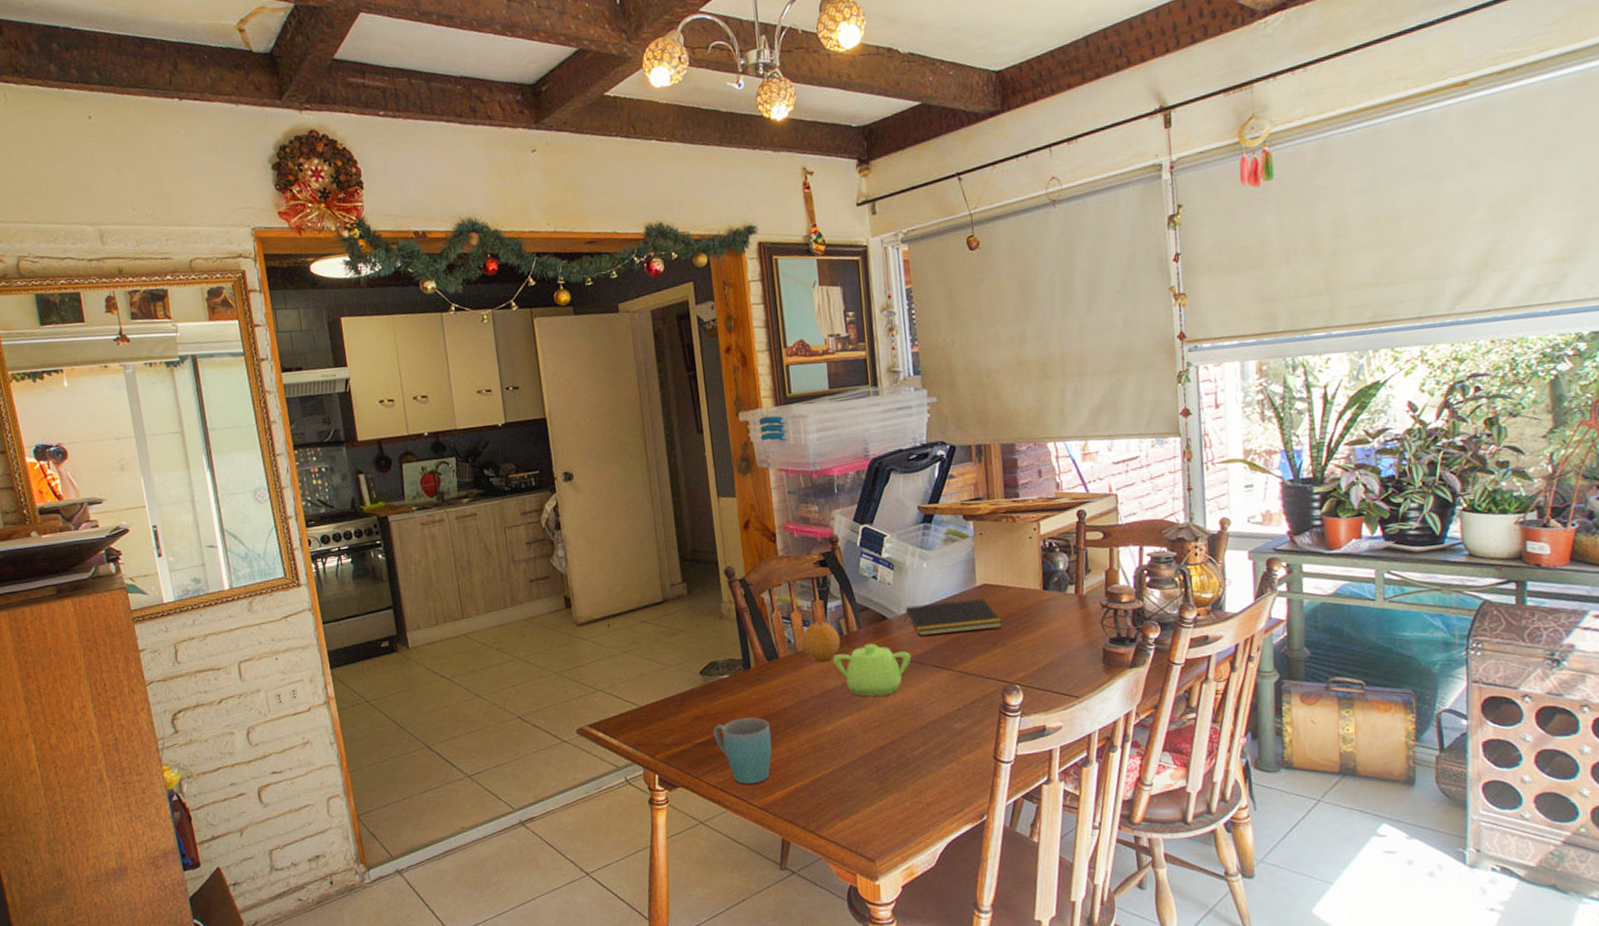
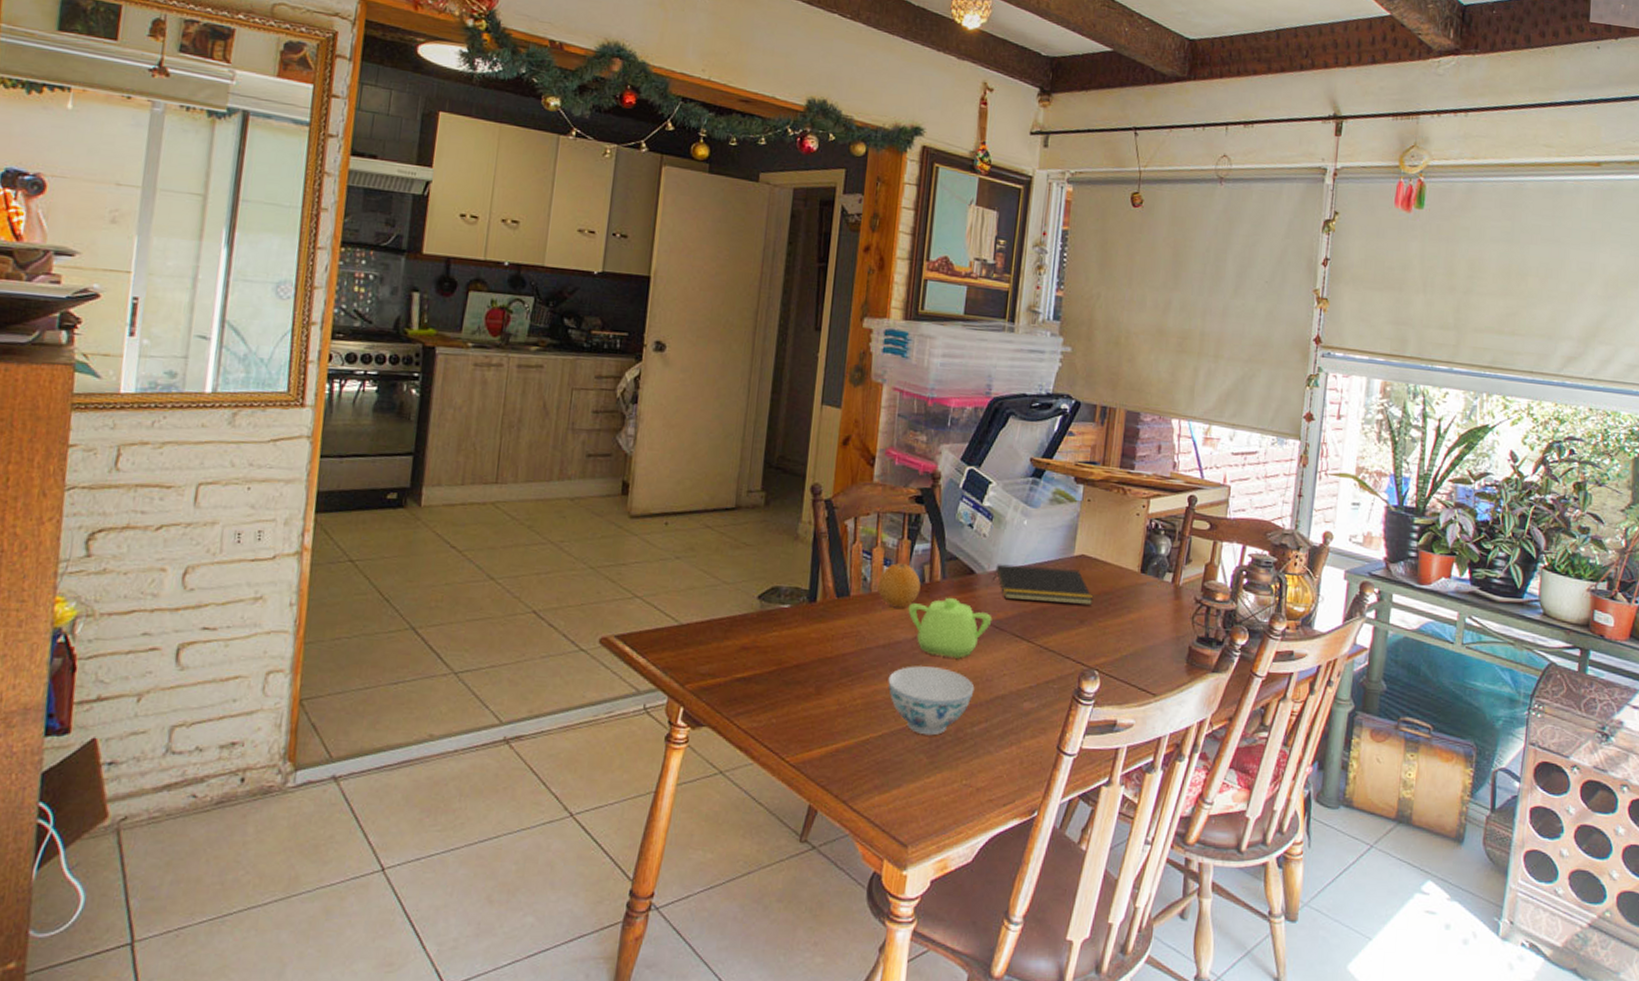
mug: present [713,717,772,784] -> none [758,657,824,735]
bowl: none [828,705,908,766] -> present [888,666,975,736]

